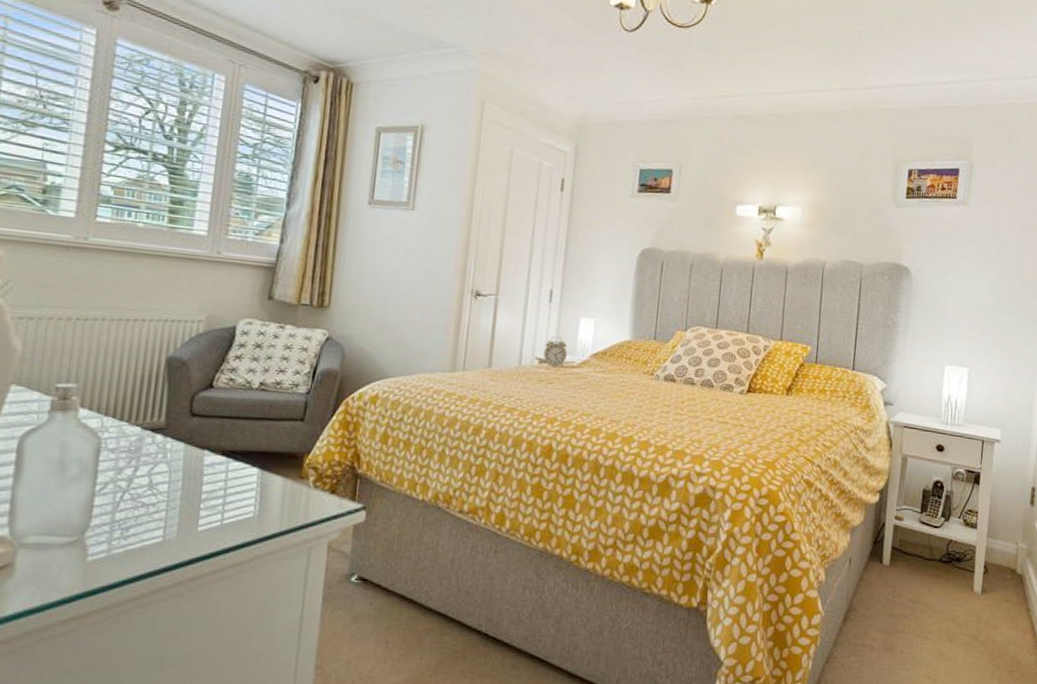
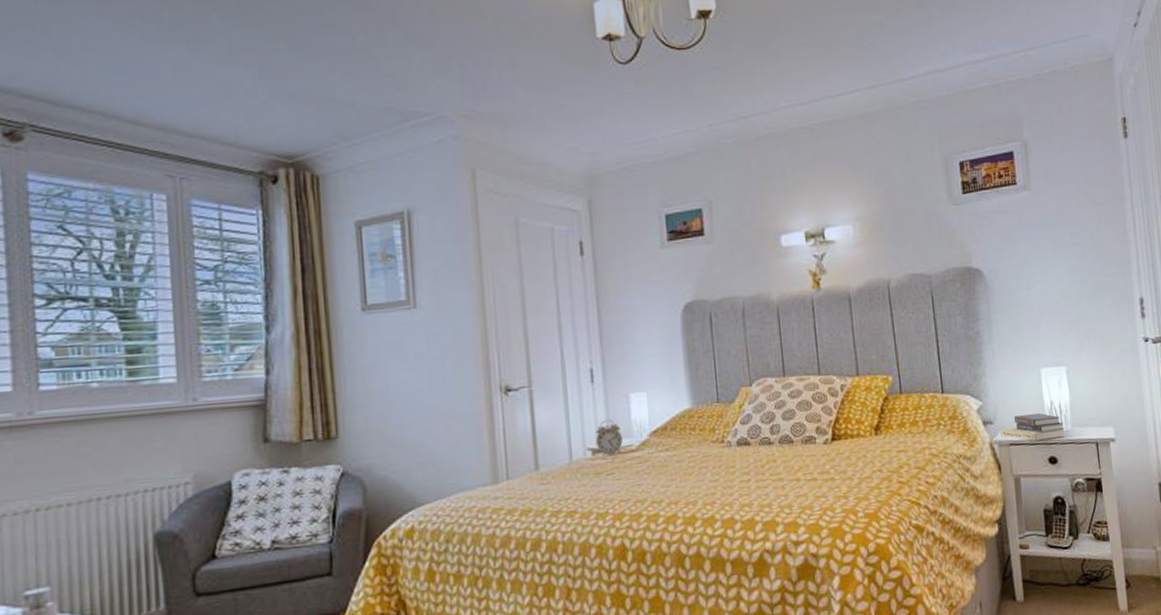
books: none [898,403,956,430] -> present [1000,413,1065,441]

